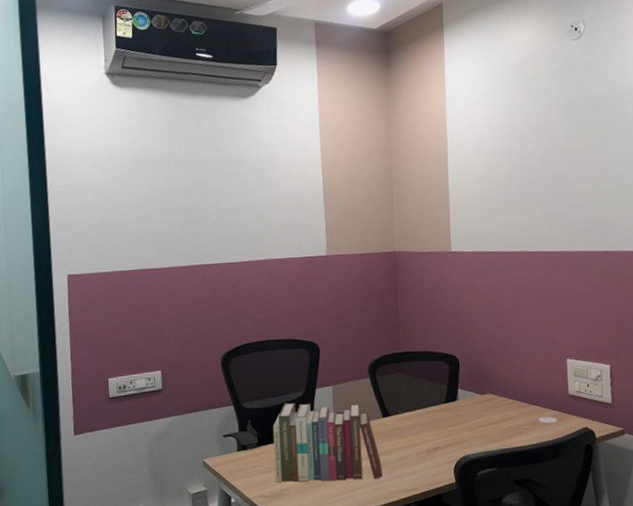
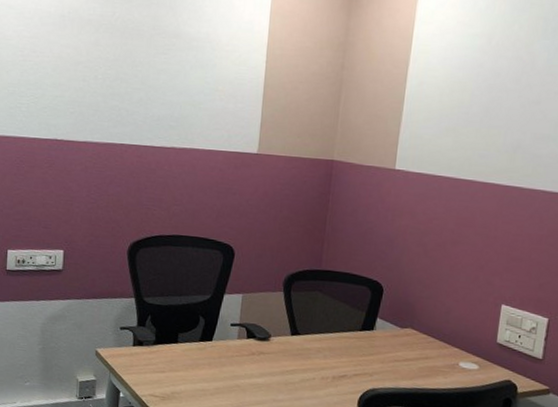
books: present [273,402,383,482] -> none [168,304,283,398]

